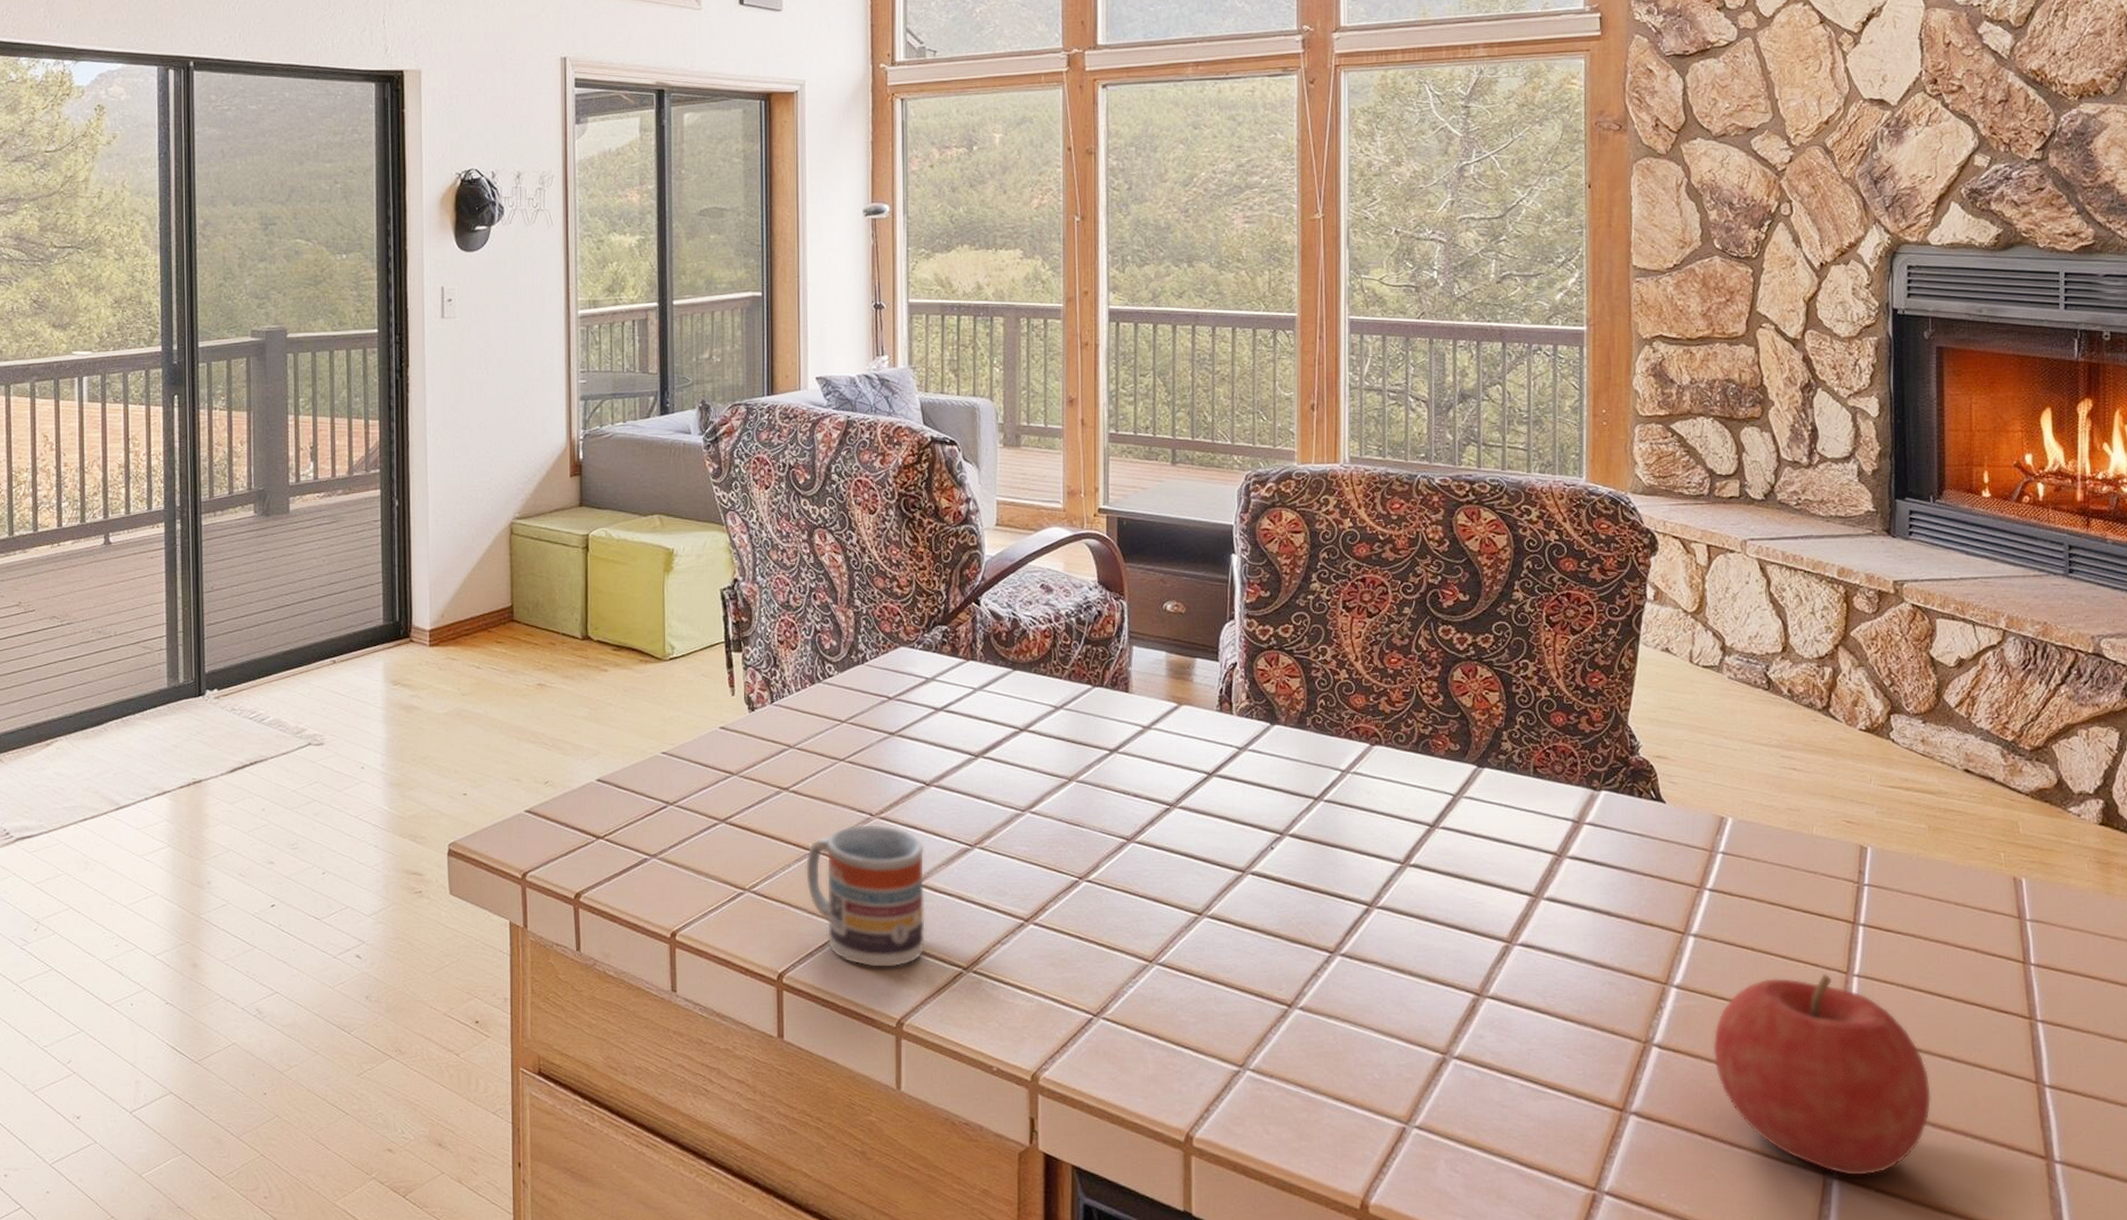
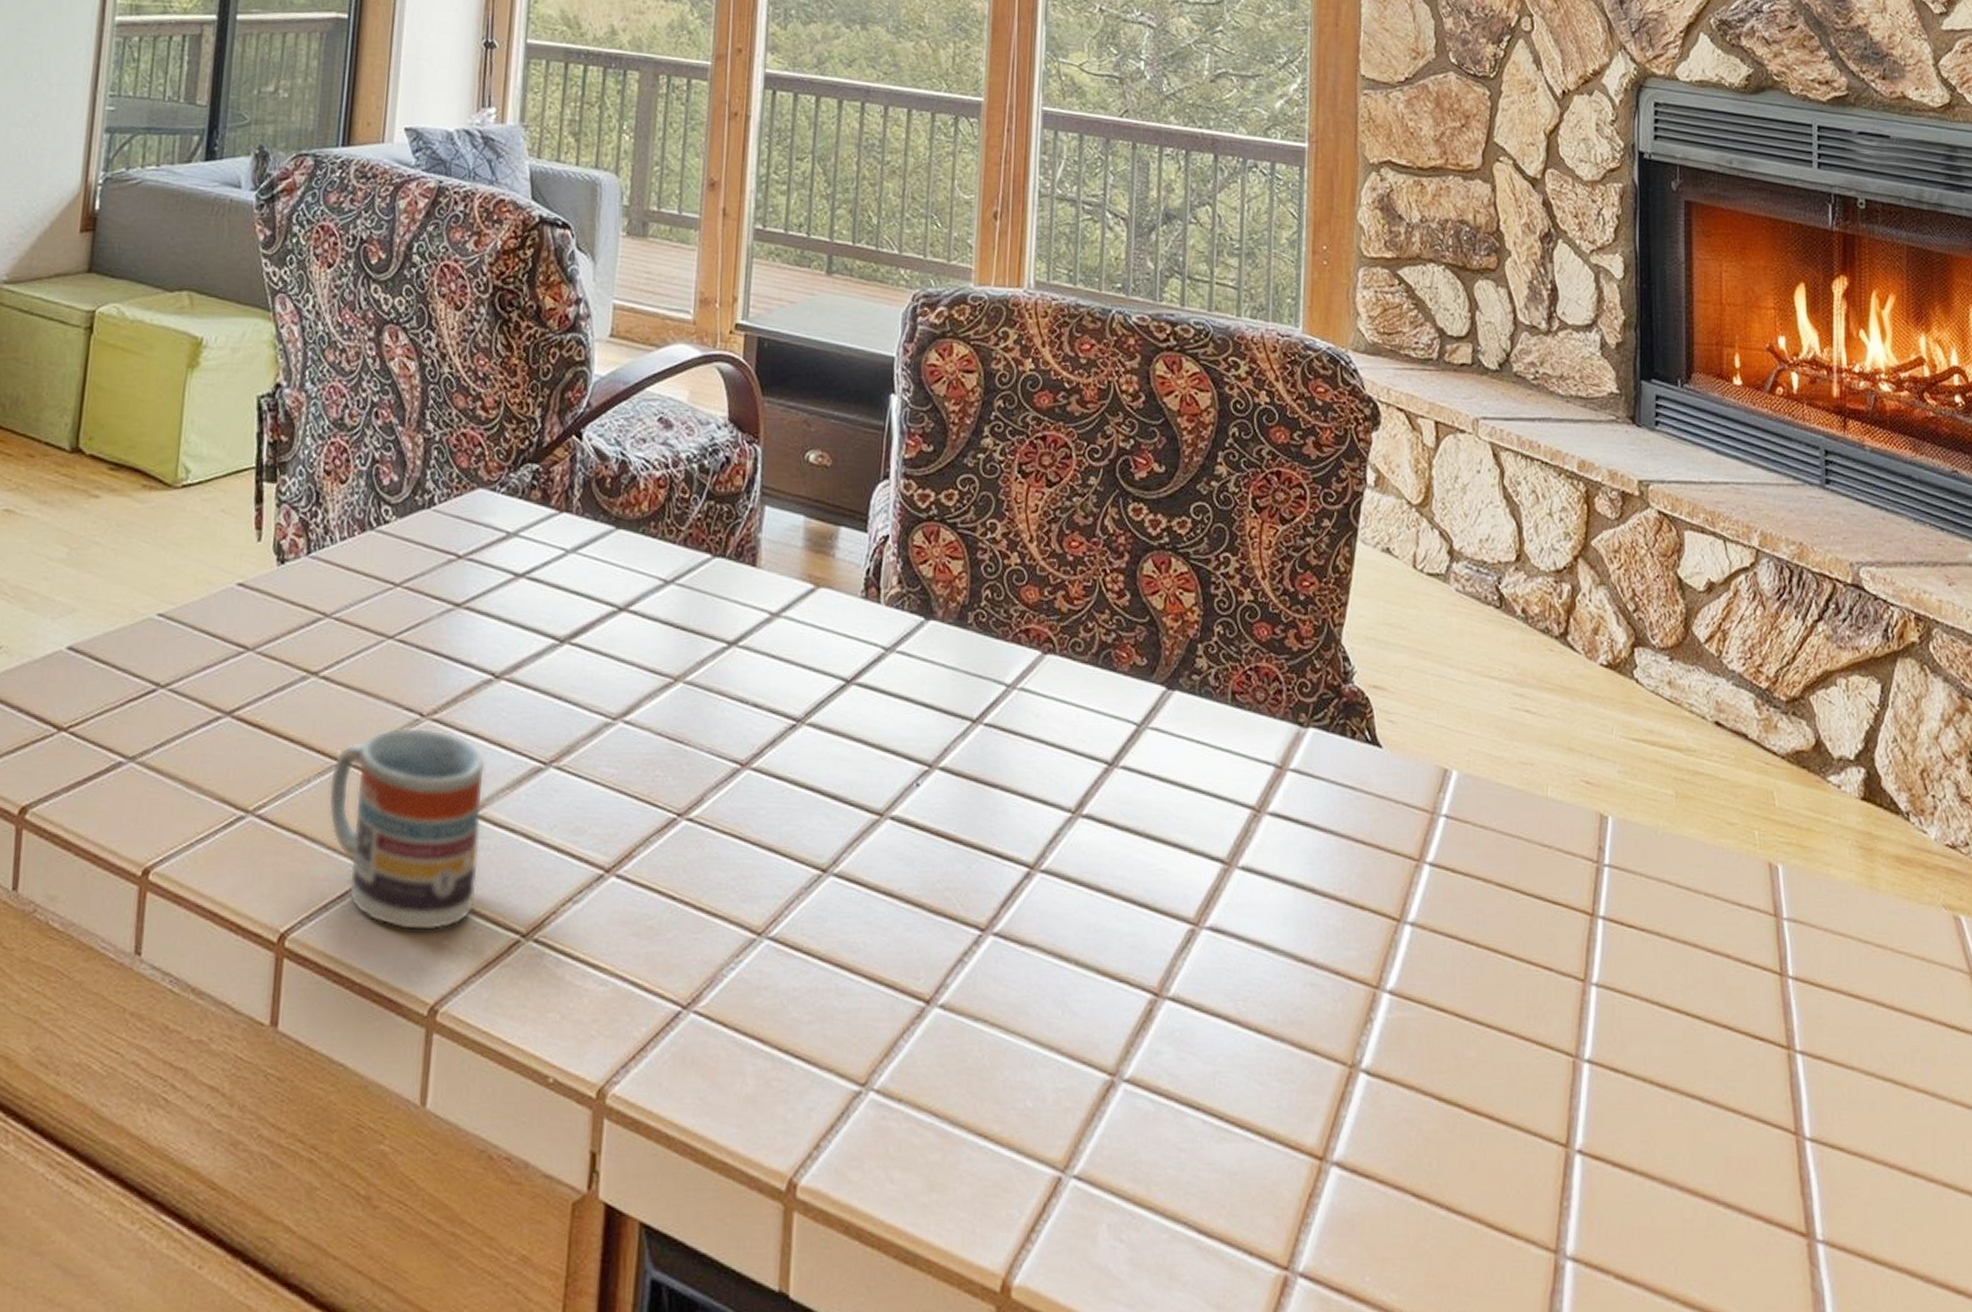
fruit: present [1713,973,1932,1177] -> none [1430,980,1679,1257]

